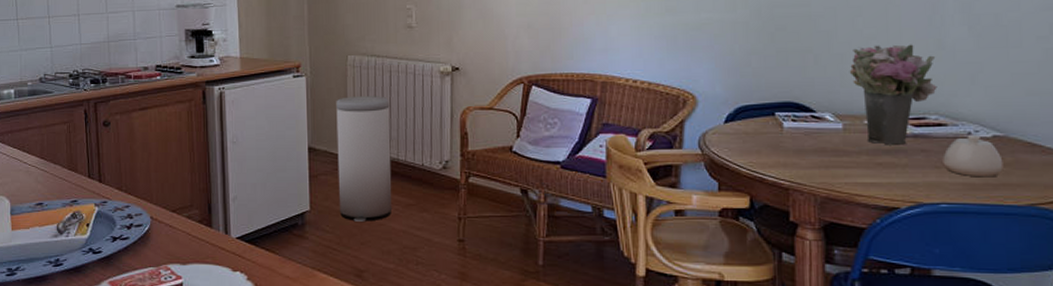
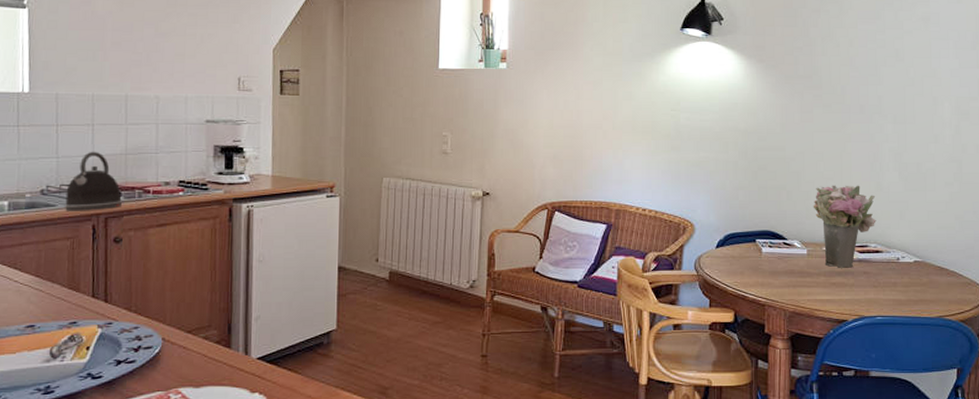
kettle: none [59,40,109,98] -> present [64,151,123,212]
pedal bin: present [336,96,393,223] -> none [366,217,422,341]
sugar bowl: present [941,135,1004,178] -> none [878,260,921,295]

